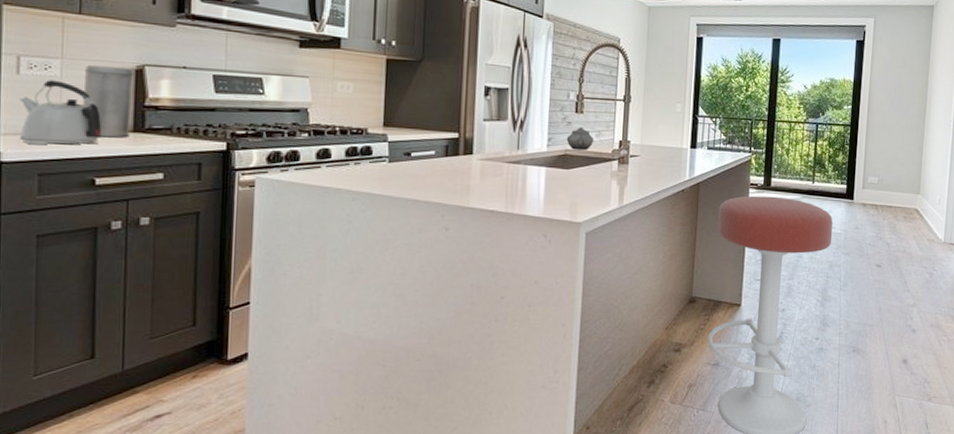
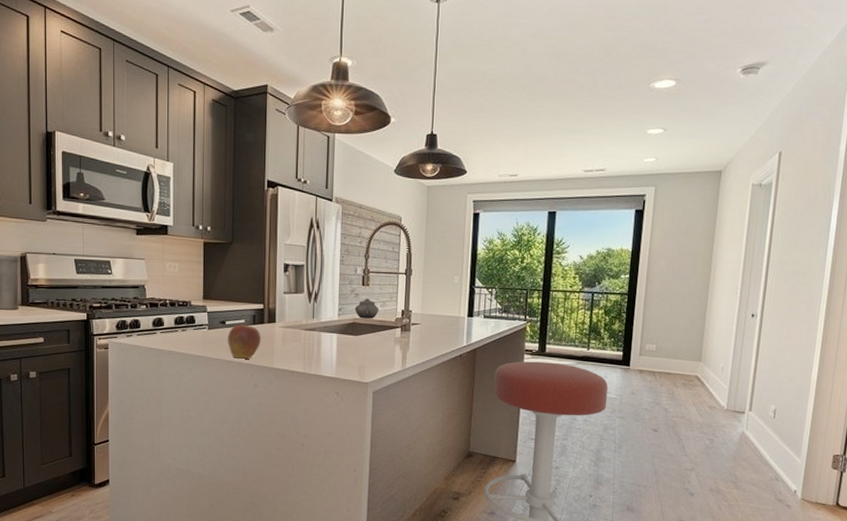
fruit: none [412,151,455,198] -> present [227,319,262,360]

